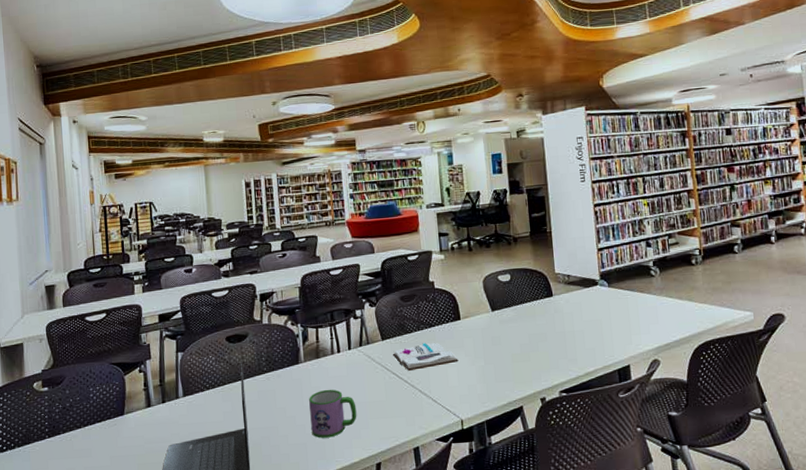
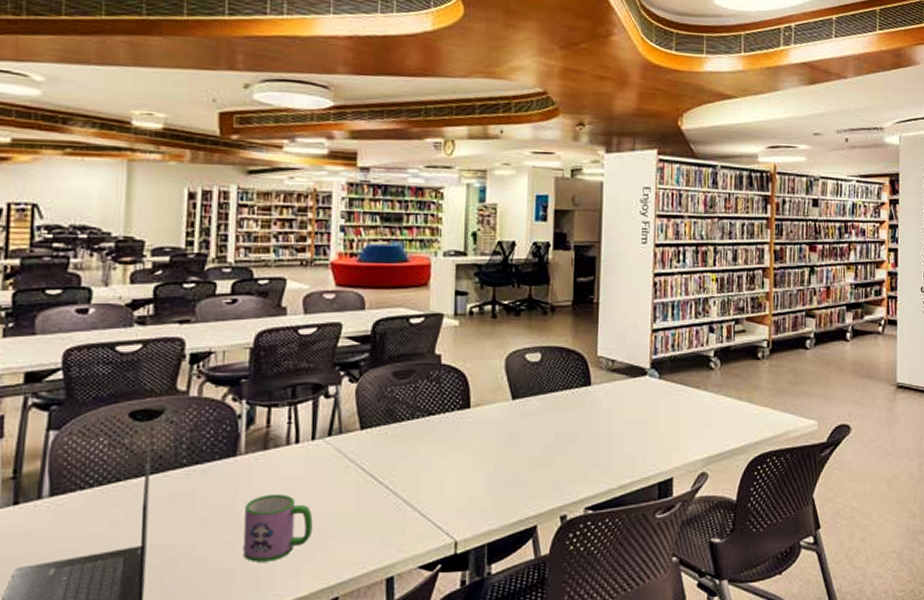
book: present [392,342,459,371] -> none [372,436,461,473]

